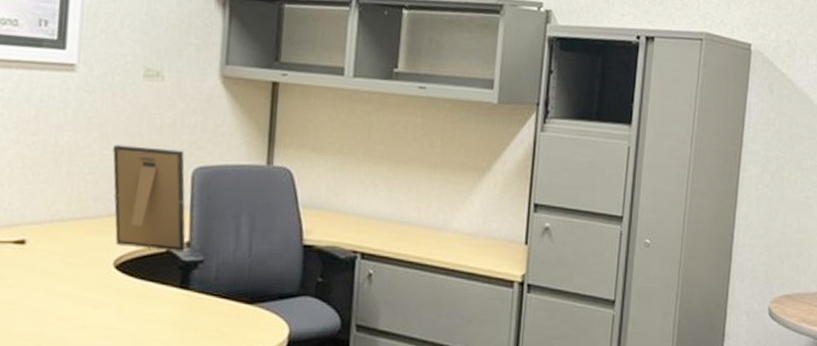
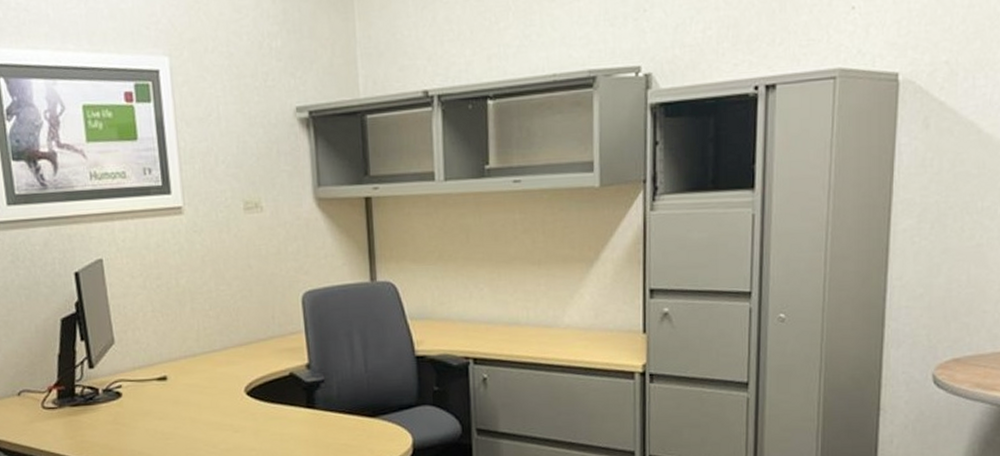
picture frame: present [113,145,186,251] -> none [227,277,306,374]

